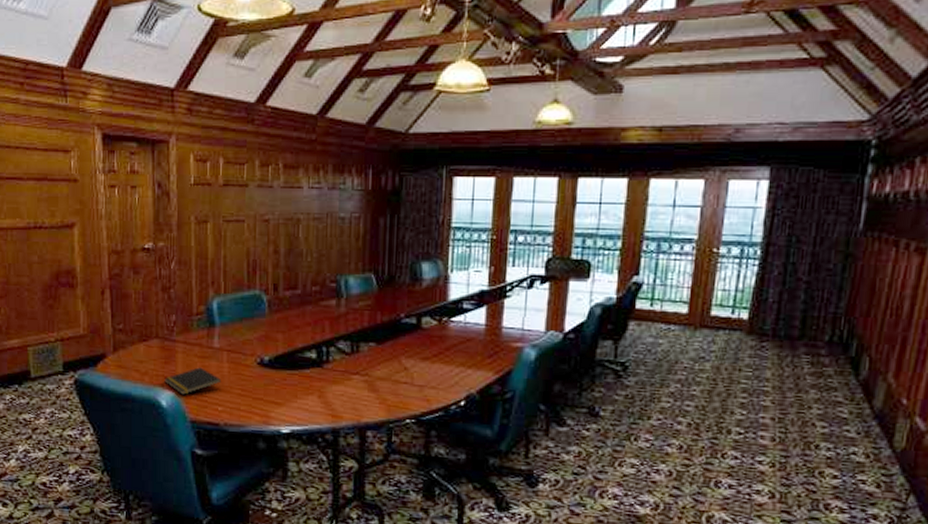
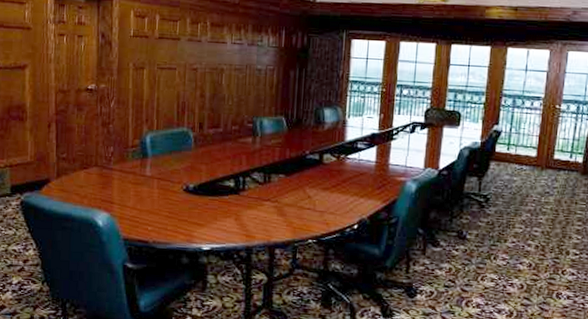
notepad: present [164,367,222,395] -> none [101,192,152,216]

